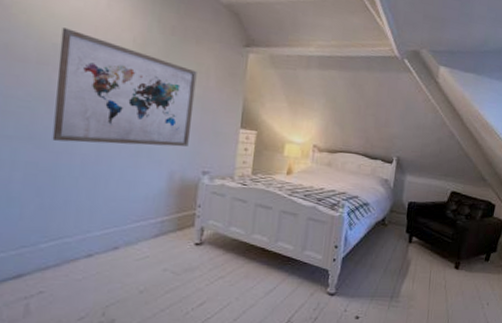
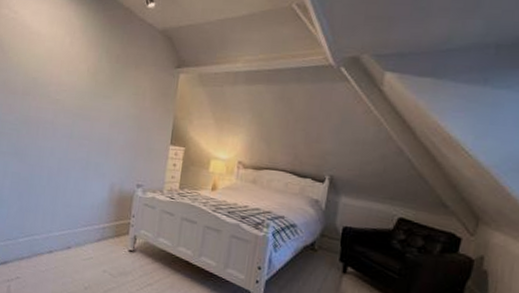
wall art: present [52,28,197,147] -> none [29,64,135,162]

